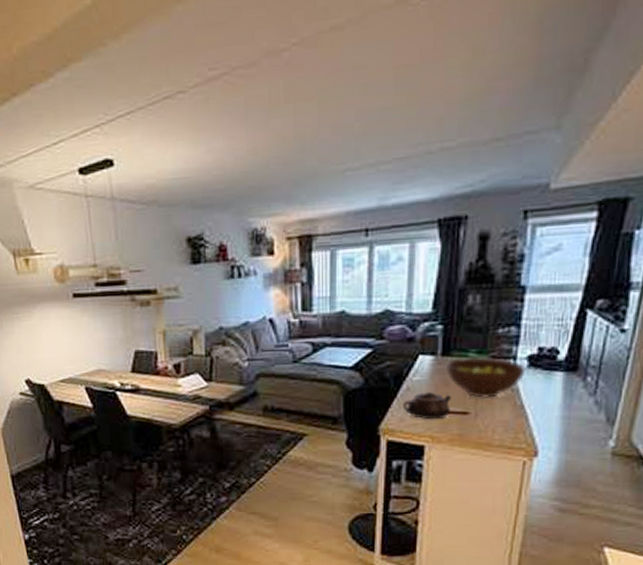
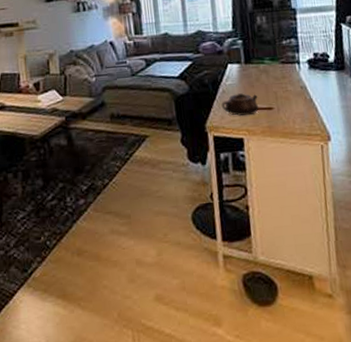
fruit bowl: present [445,357,526,398] -> none [248,63,309,96]

